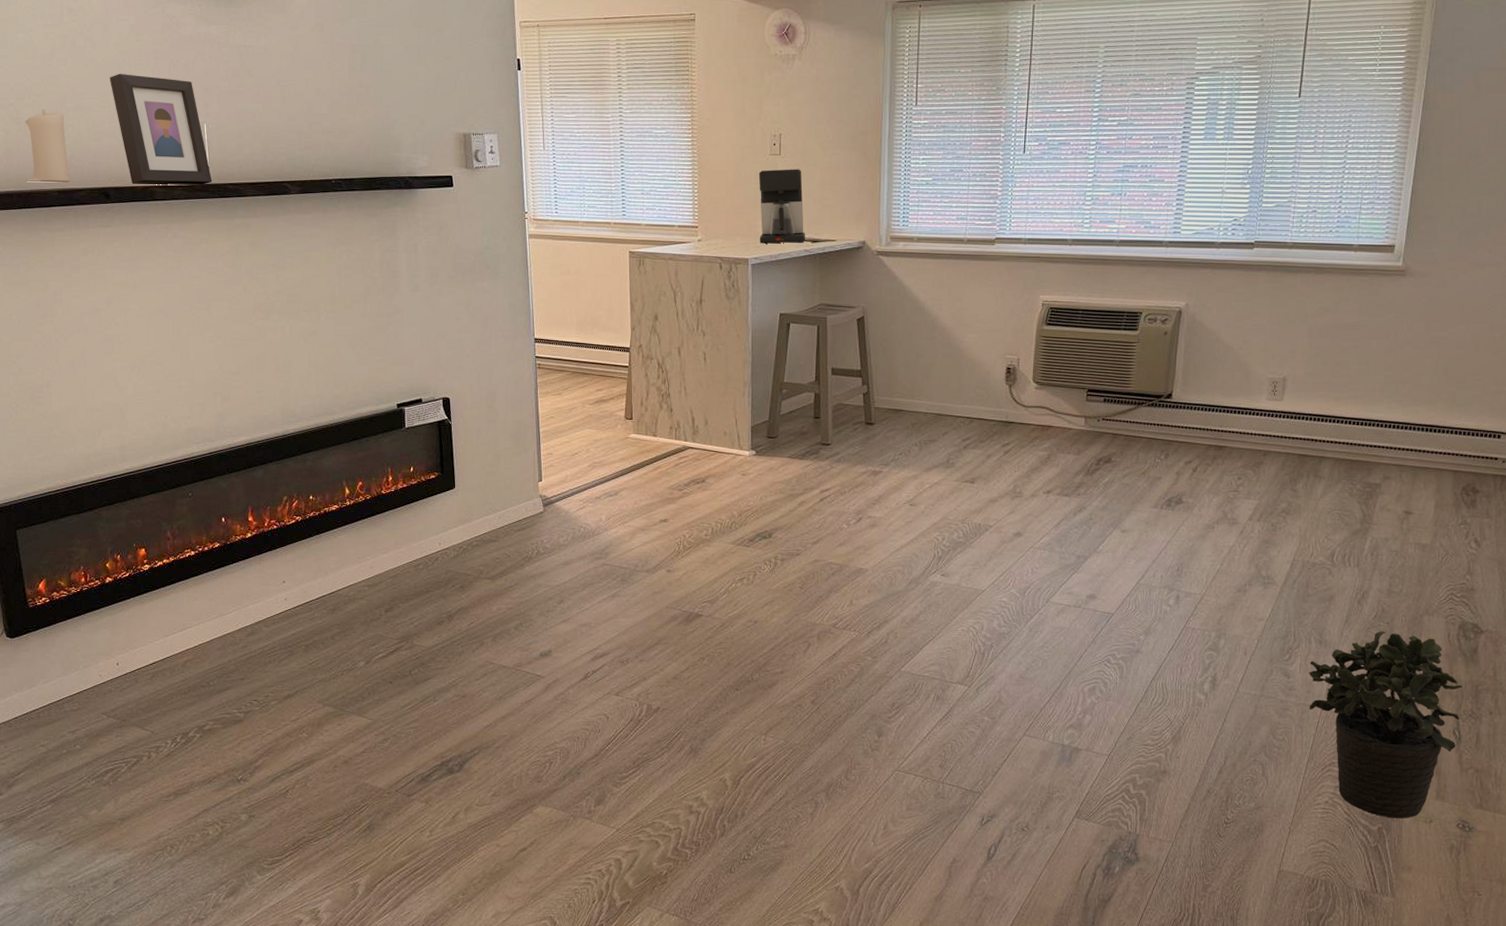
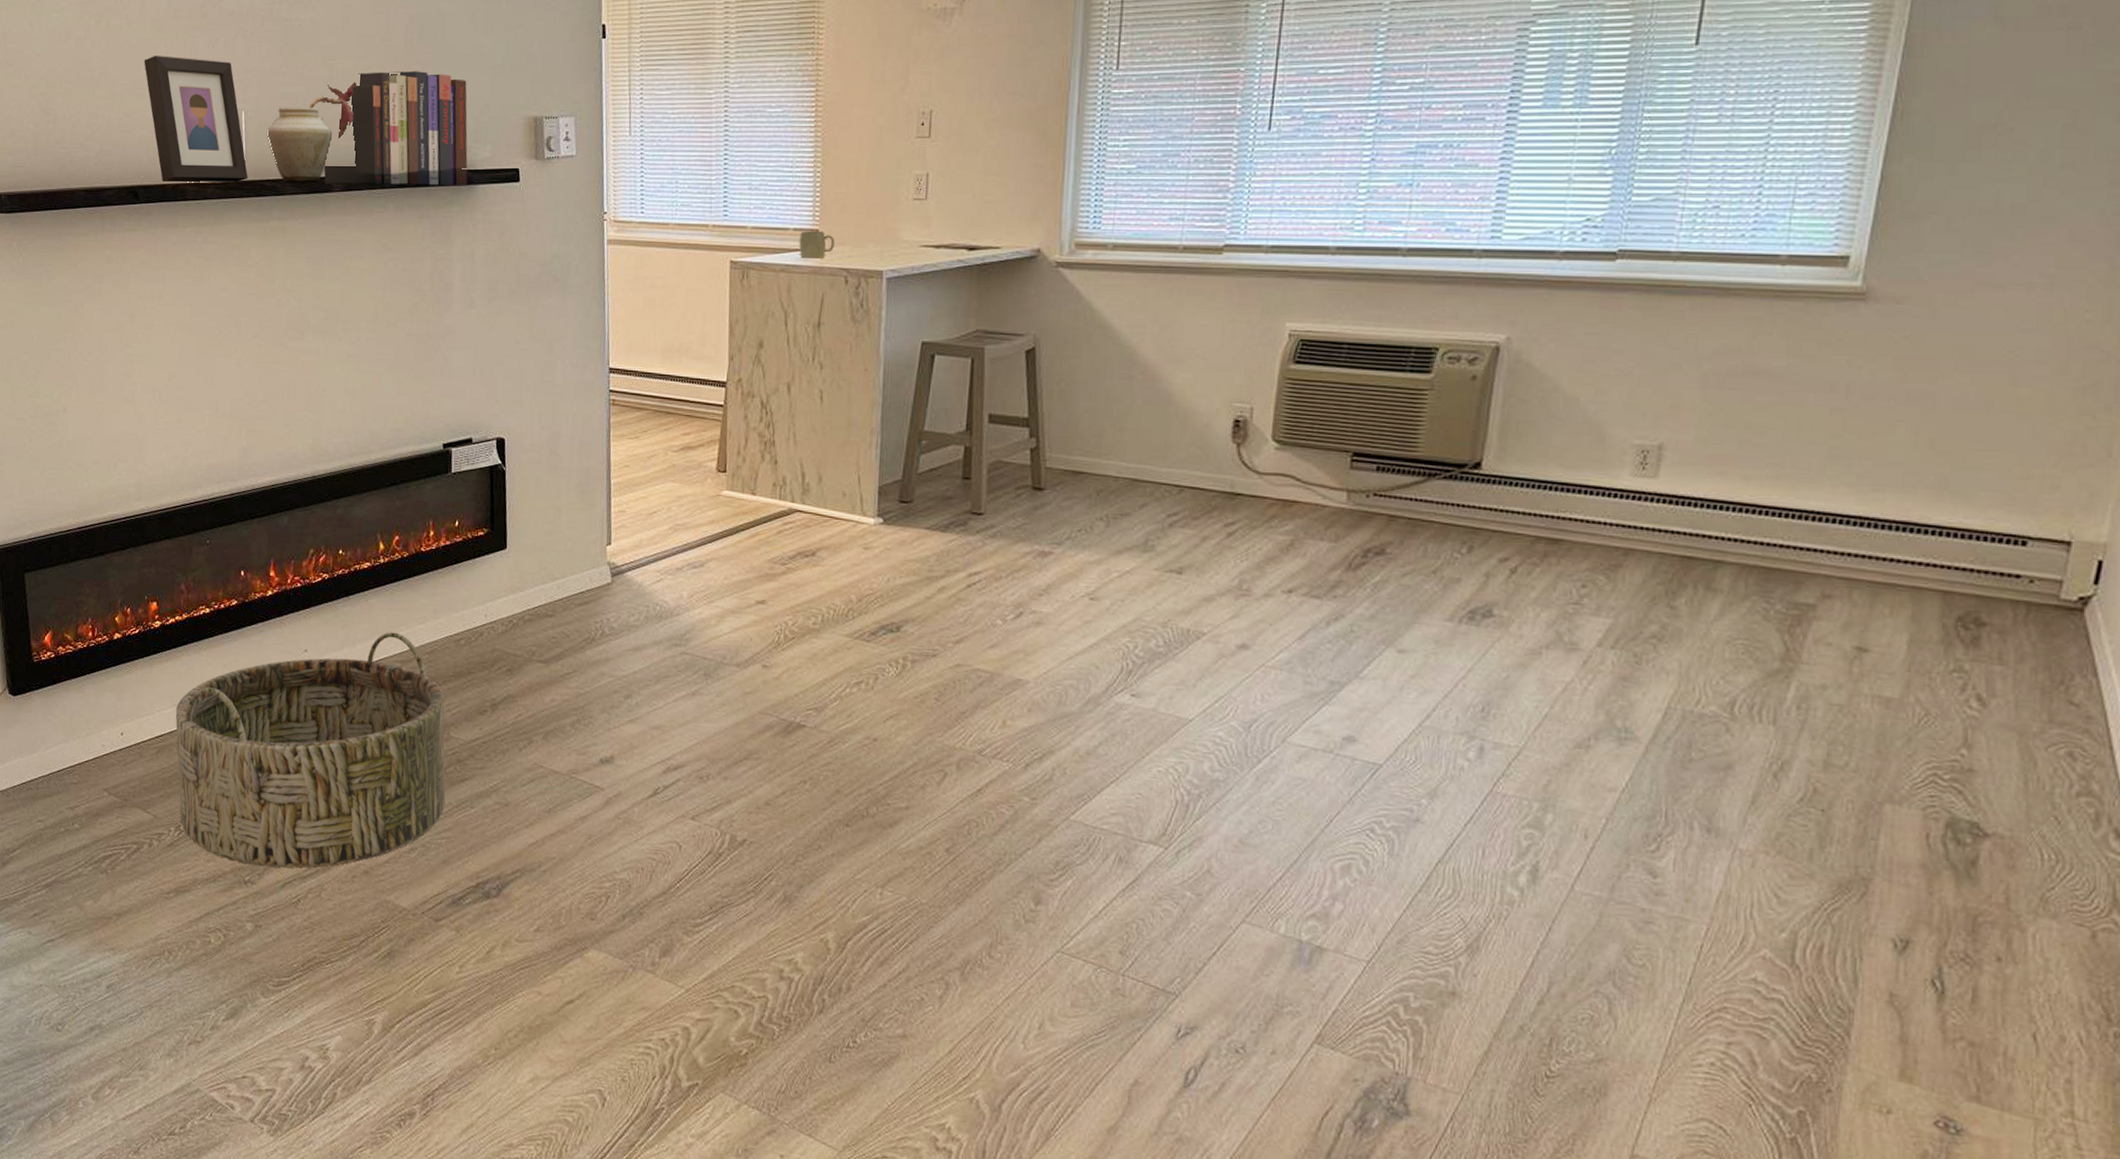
candle: present [25,109,70,183] -> none [52,98,98,181]
basket: none [167,562,412,766] -> present [175,632,446,868]
vase: none [227,101,307,187] -> present [266,82,356,184]
books: none [277,93,409,190] -> present [322,71,468,186]
mug: none [683,227,710,251] -> present [799,230,834,261]
coffee maker: present [758,169,806,244] -> none [898,155,960,252]
potted plant: present [1308,631,1462,819] -> none [1687,821,1950,1103]

